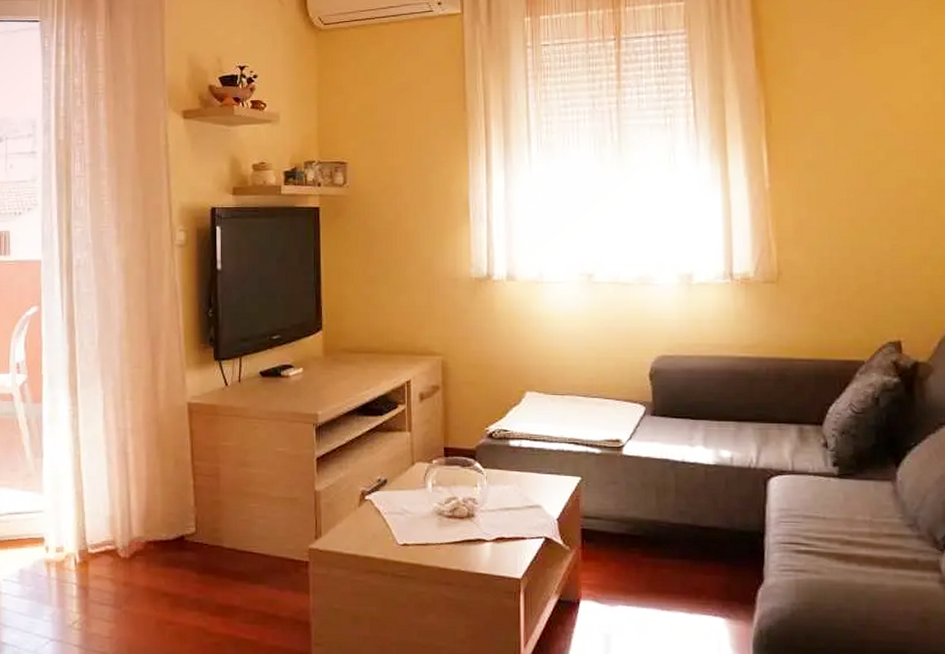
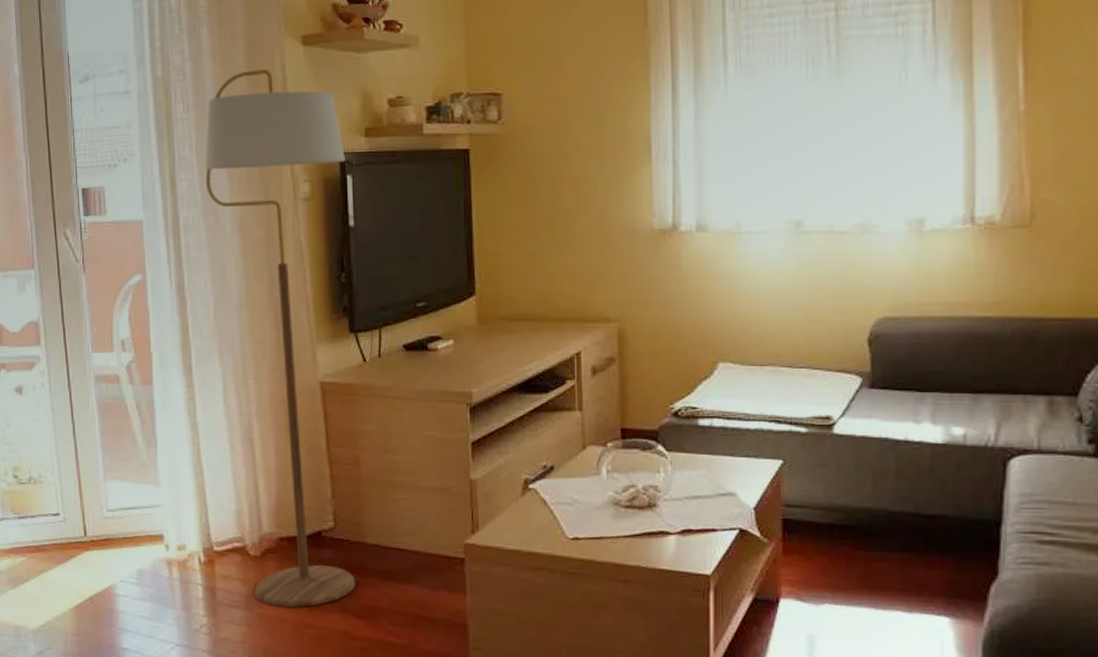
floor lamp: none [96,136,216,606] -> present [205,68,356,608]

